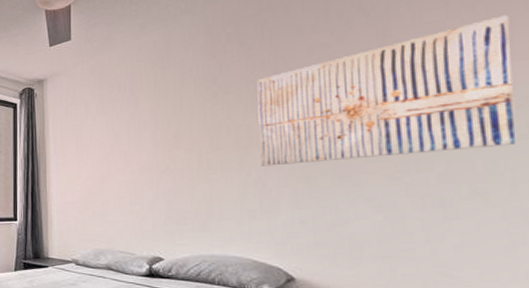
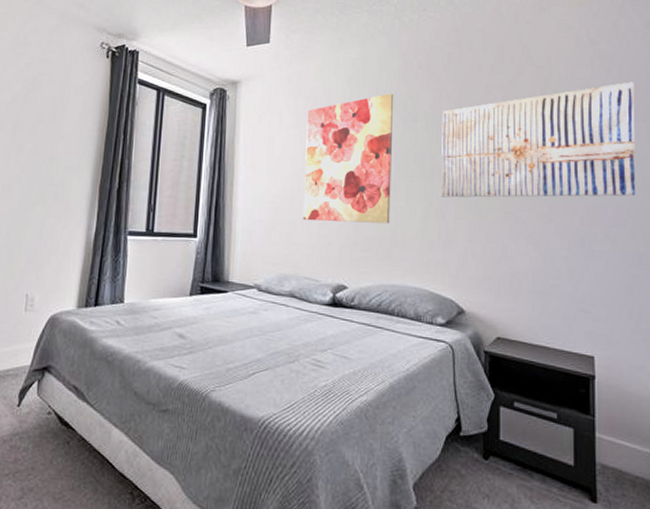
wall art: none [112,70,205,199] -> present [303,93,394,224]

